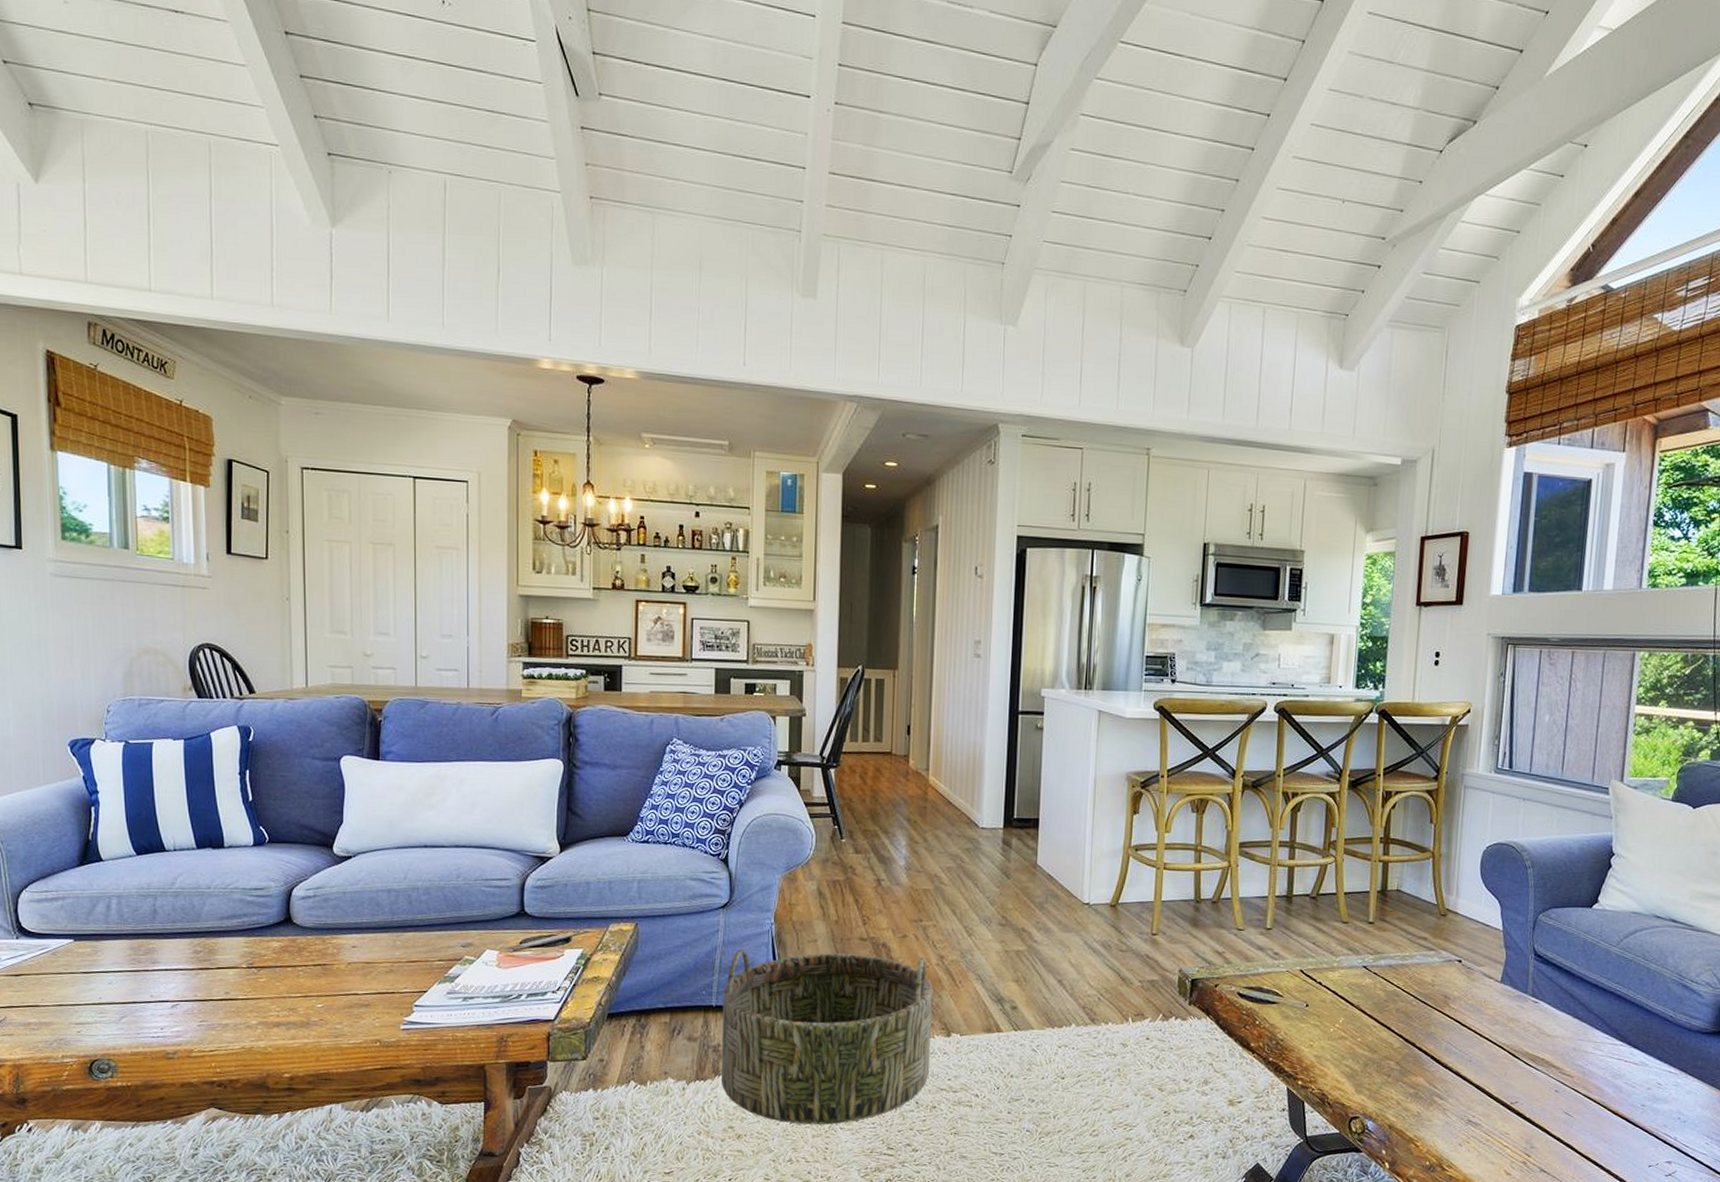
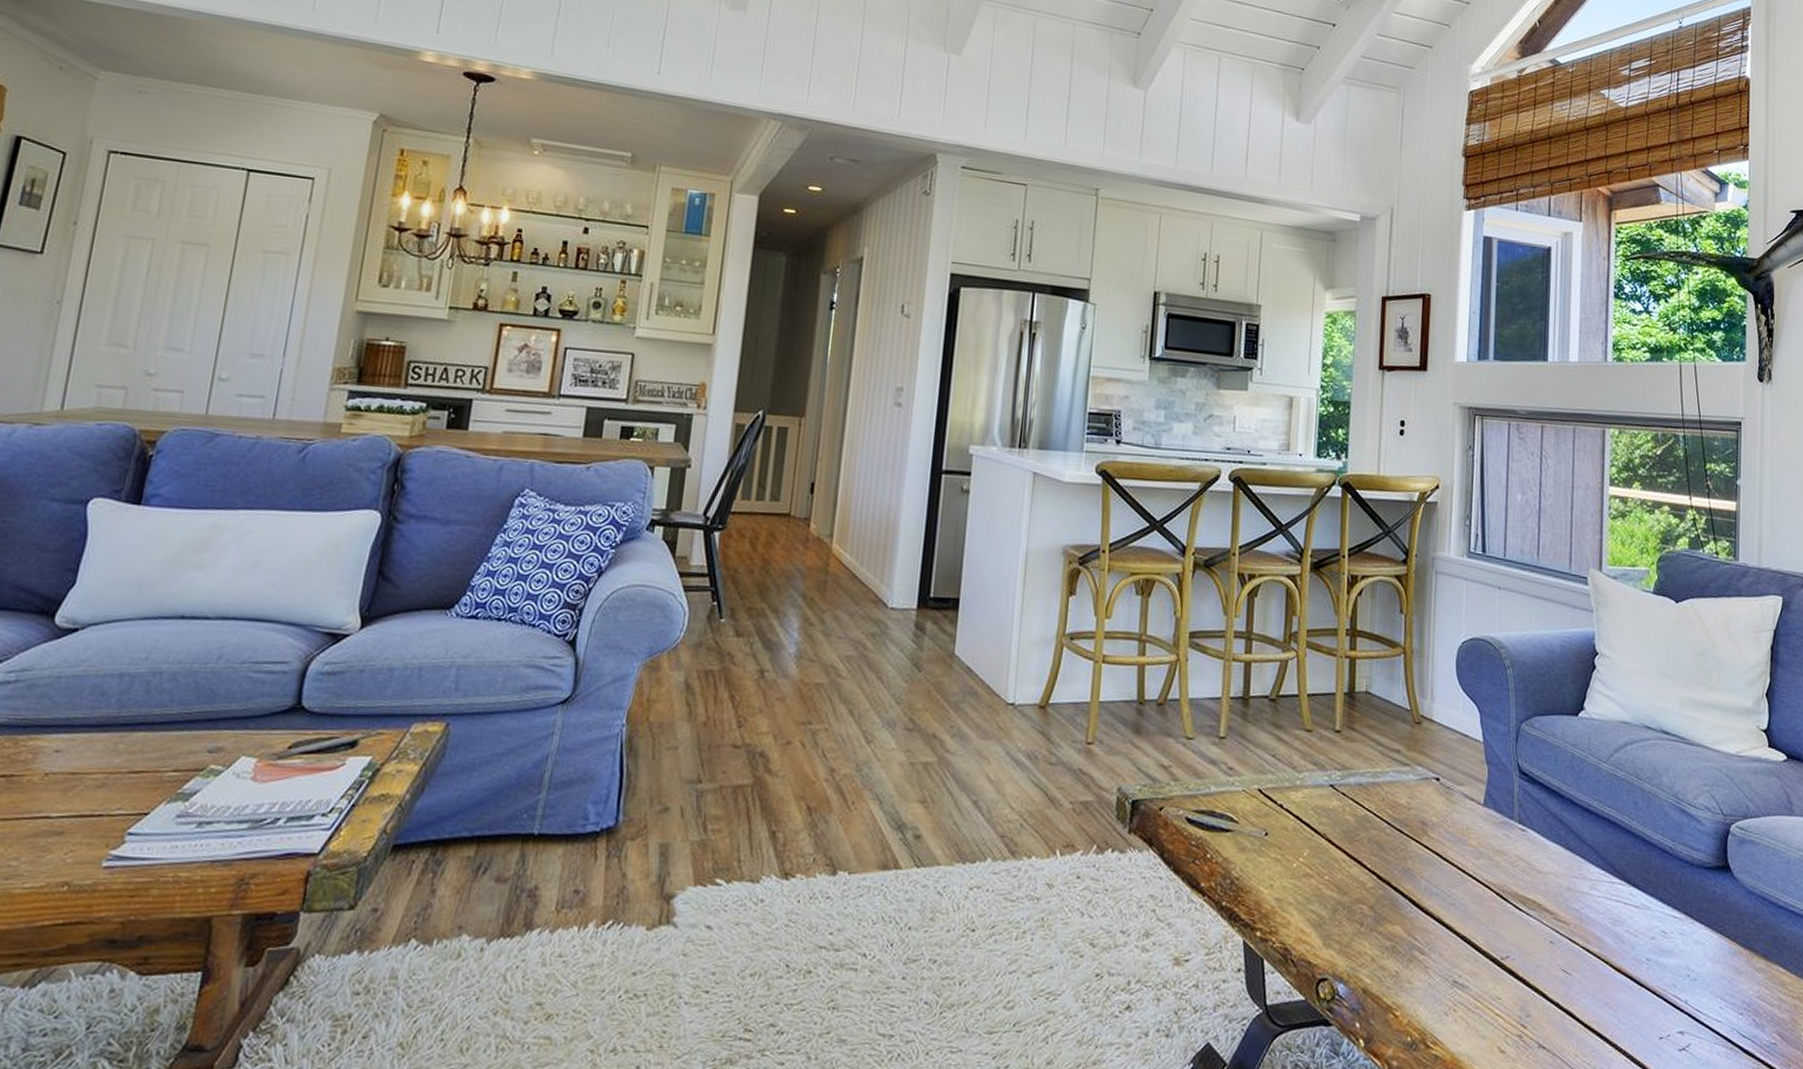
basket: present [720,949,933,1124] -> none [533,758,819,998]

